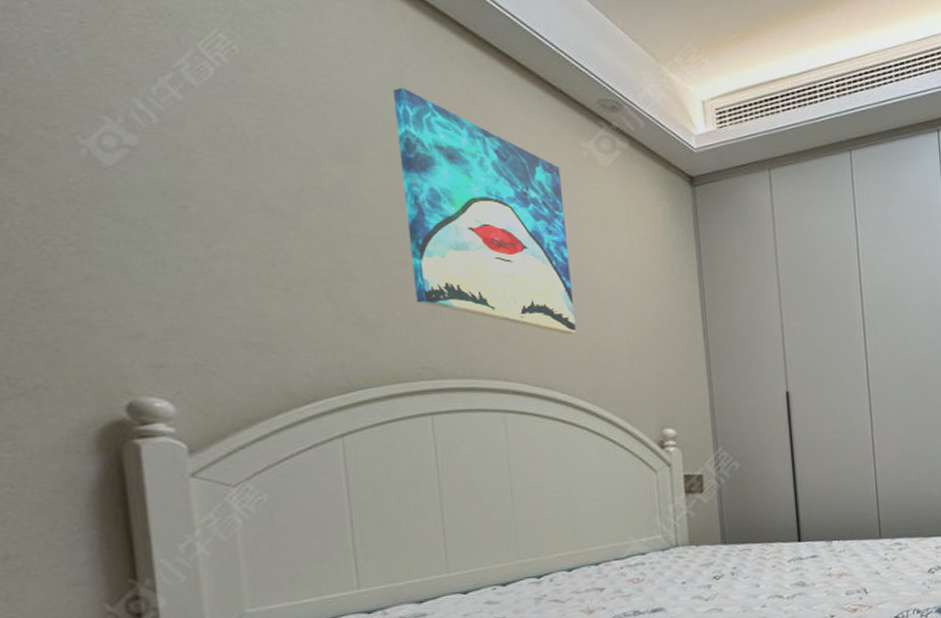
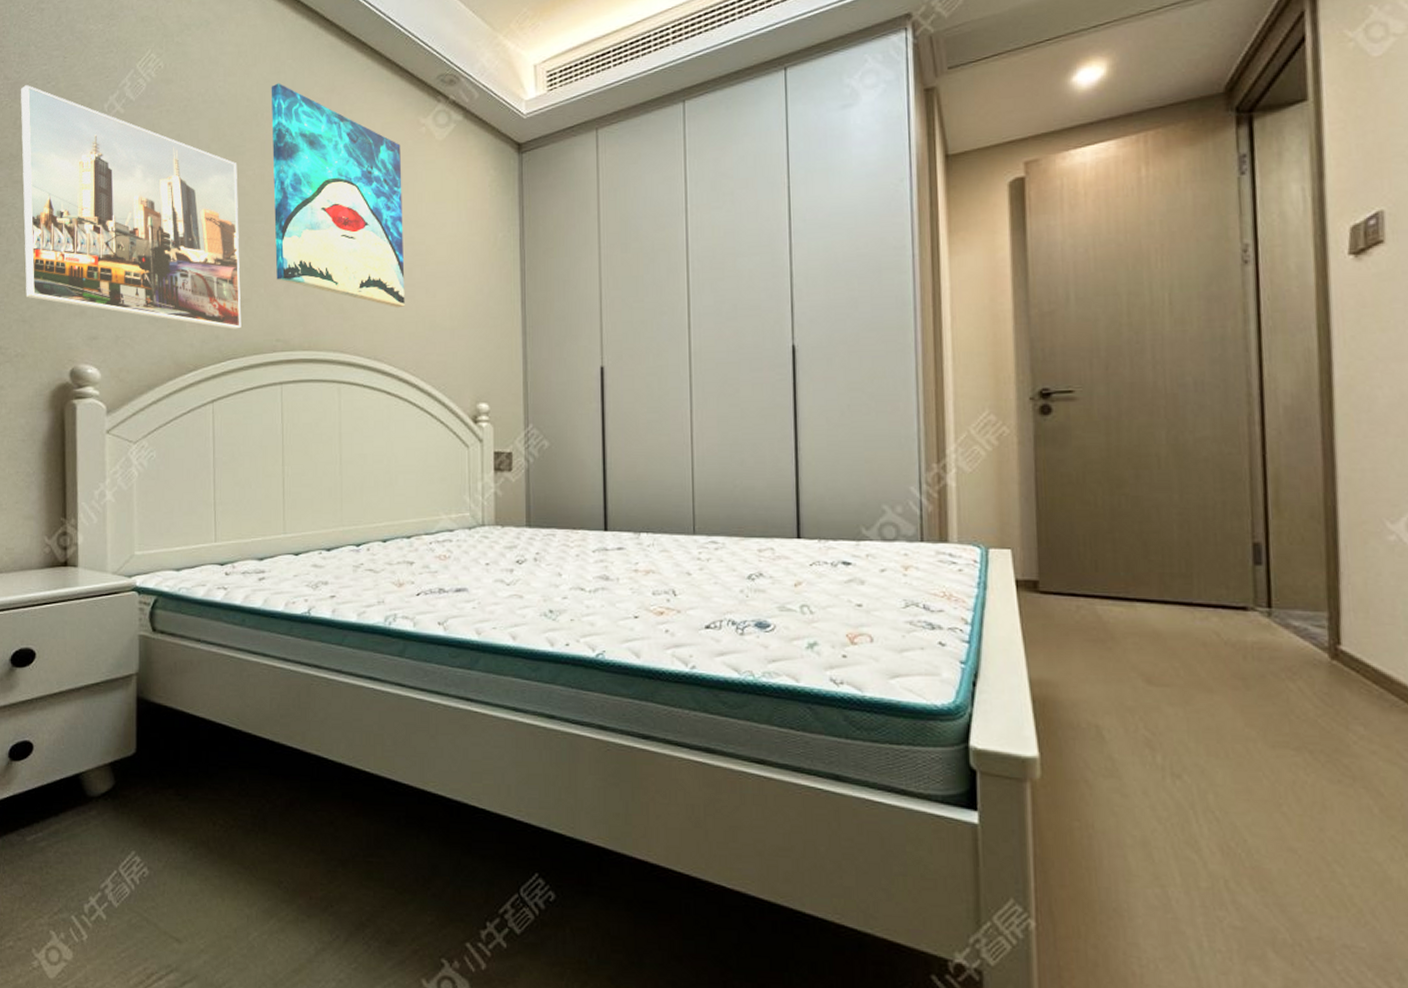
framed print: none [10,50,374,356] -> present [21,85,242,329]

